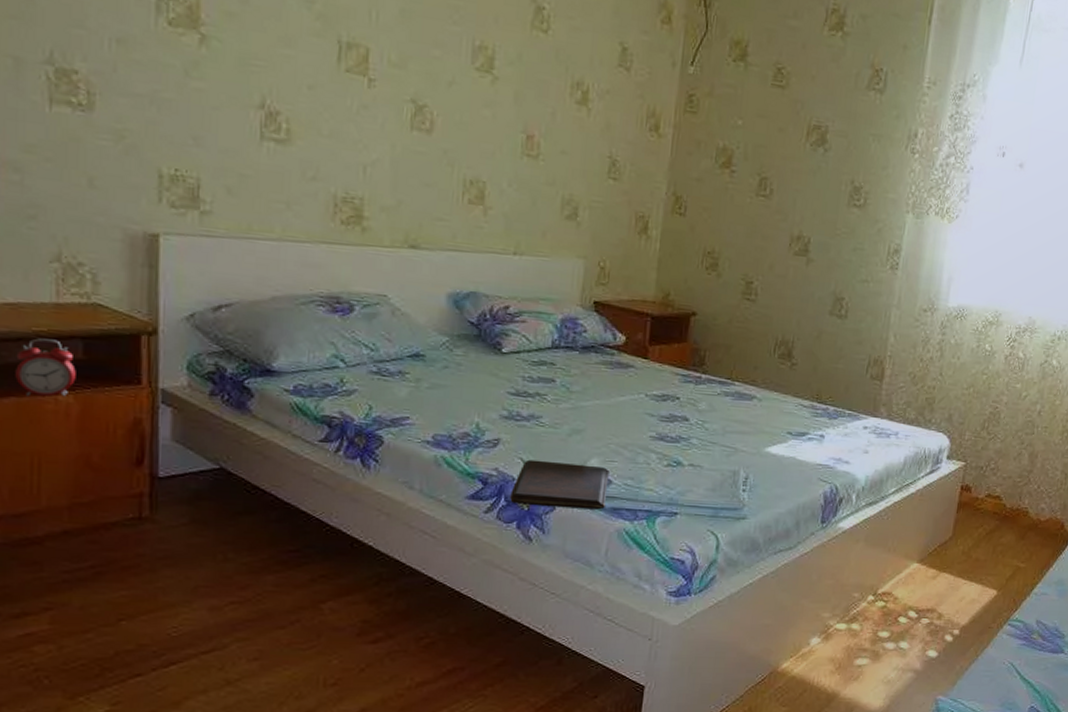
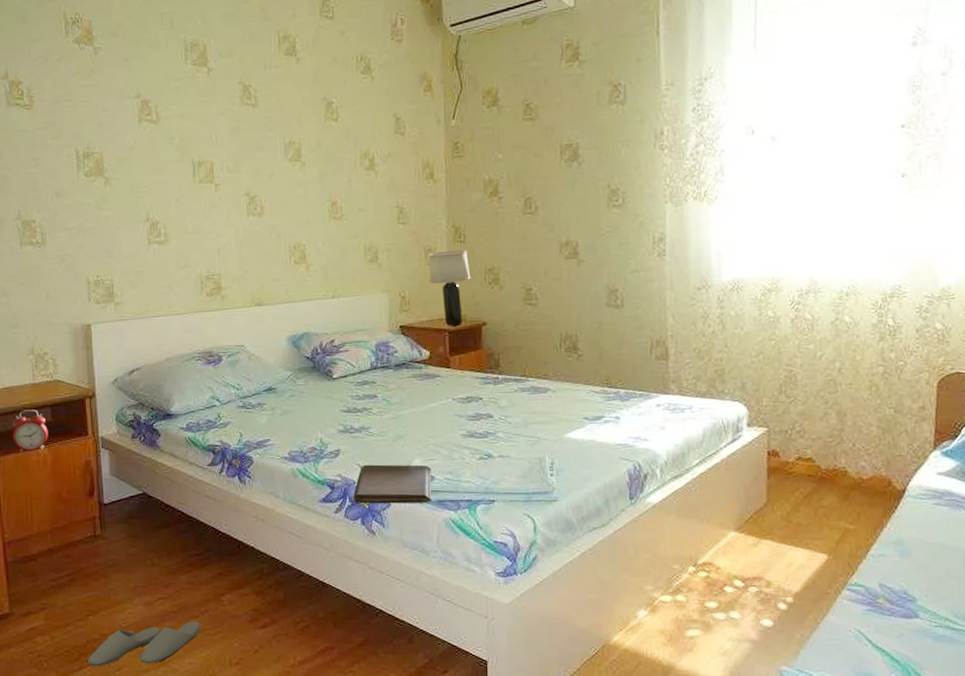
slippers: none [115,632,287,686] -> present [88,621,200,667]
table lamp: none [637,221,687,312] -> present [429,250,471,326]

